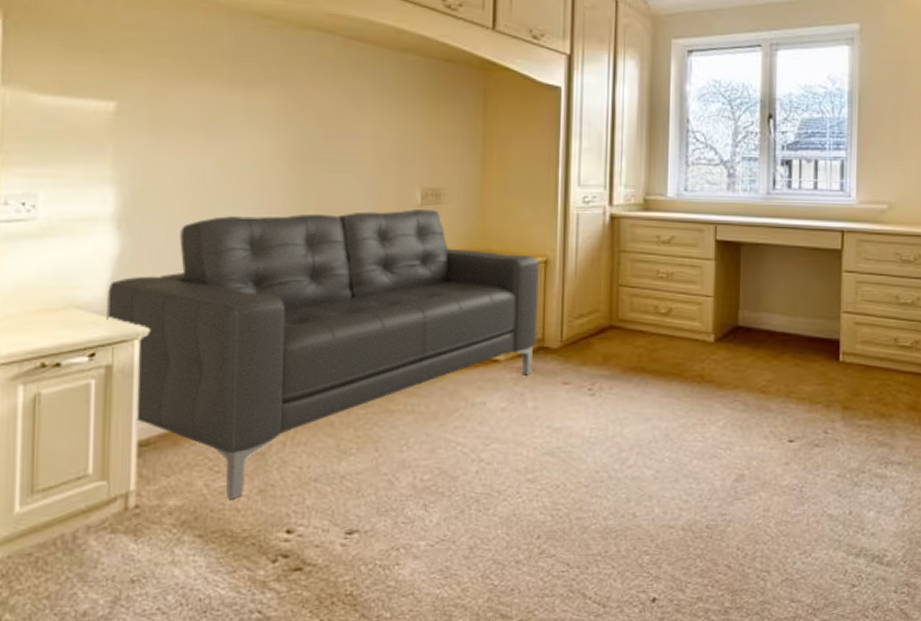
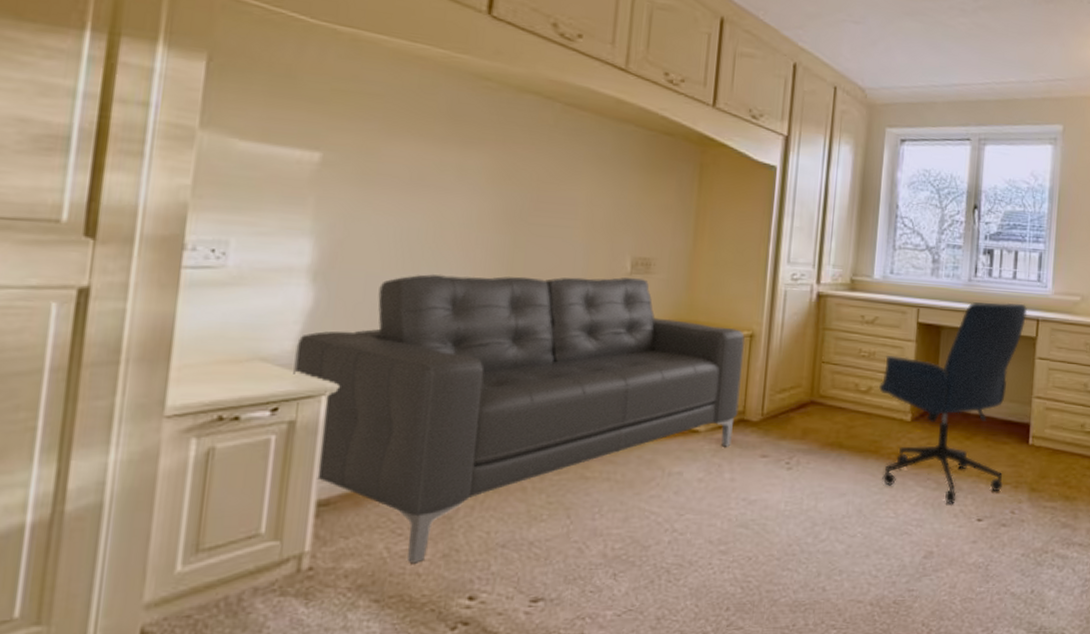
office chair: none [679,214,831,426] -> present [879,302,1028,504]

